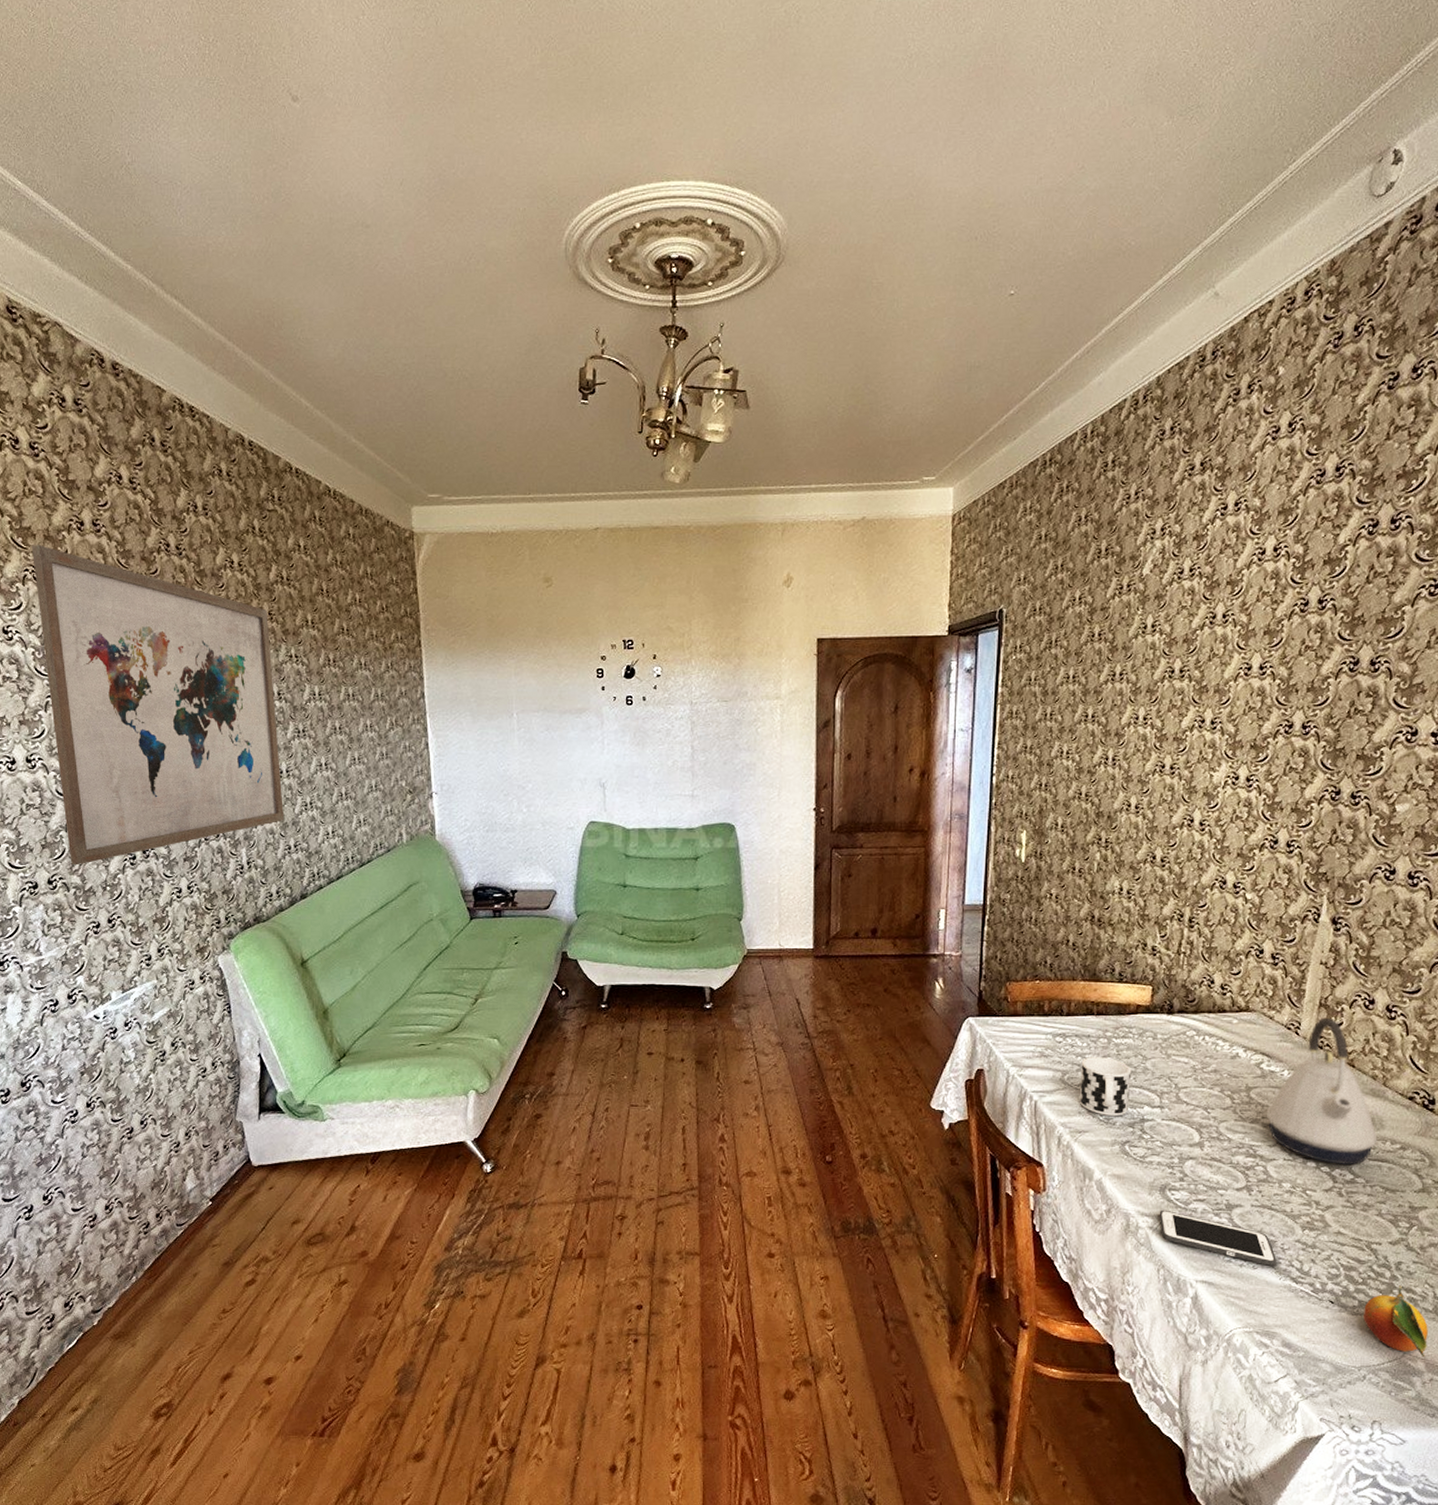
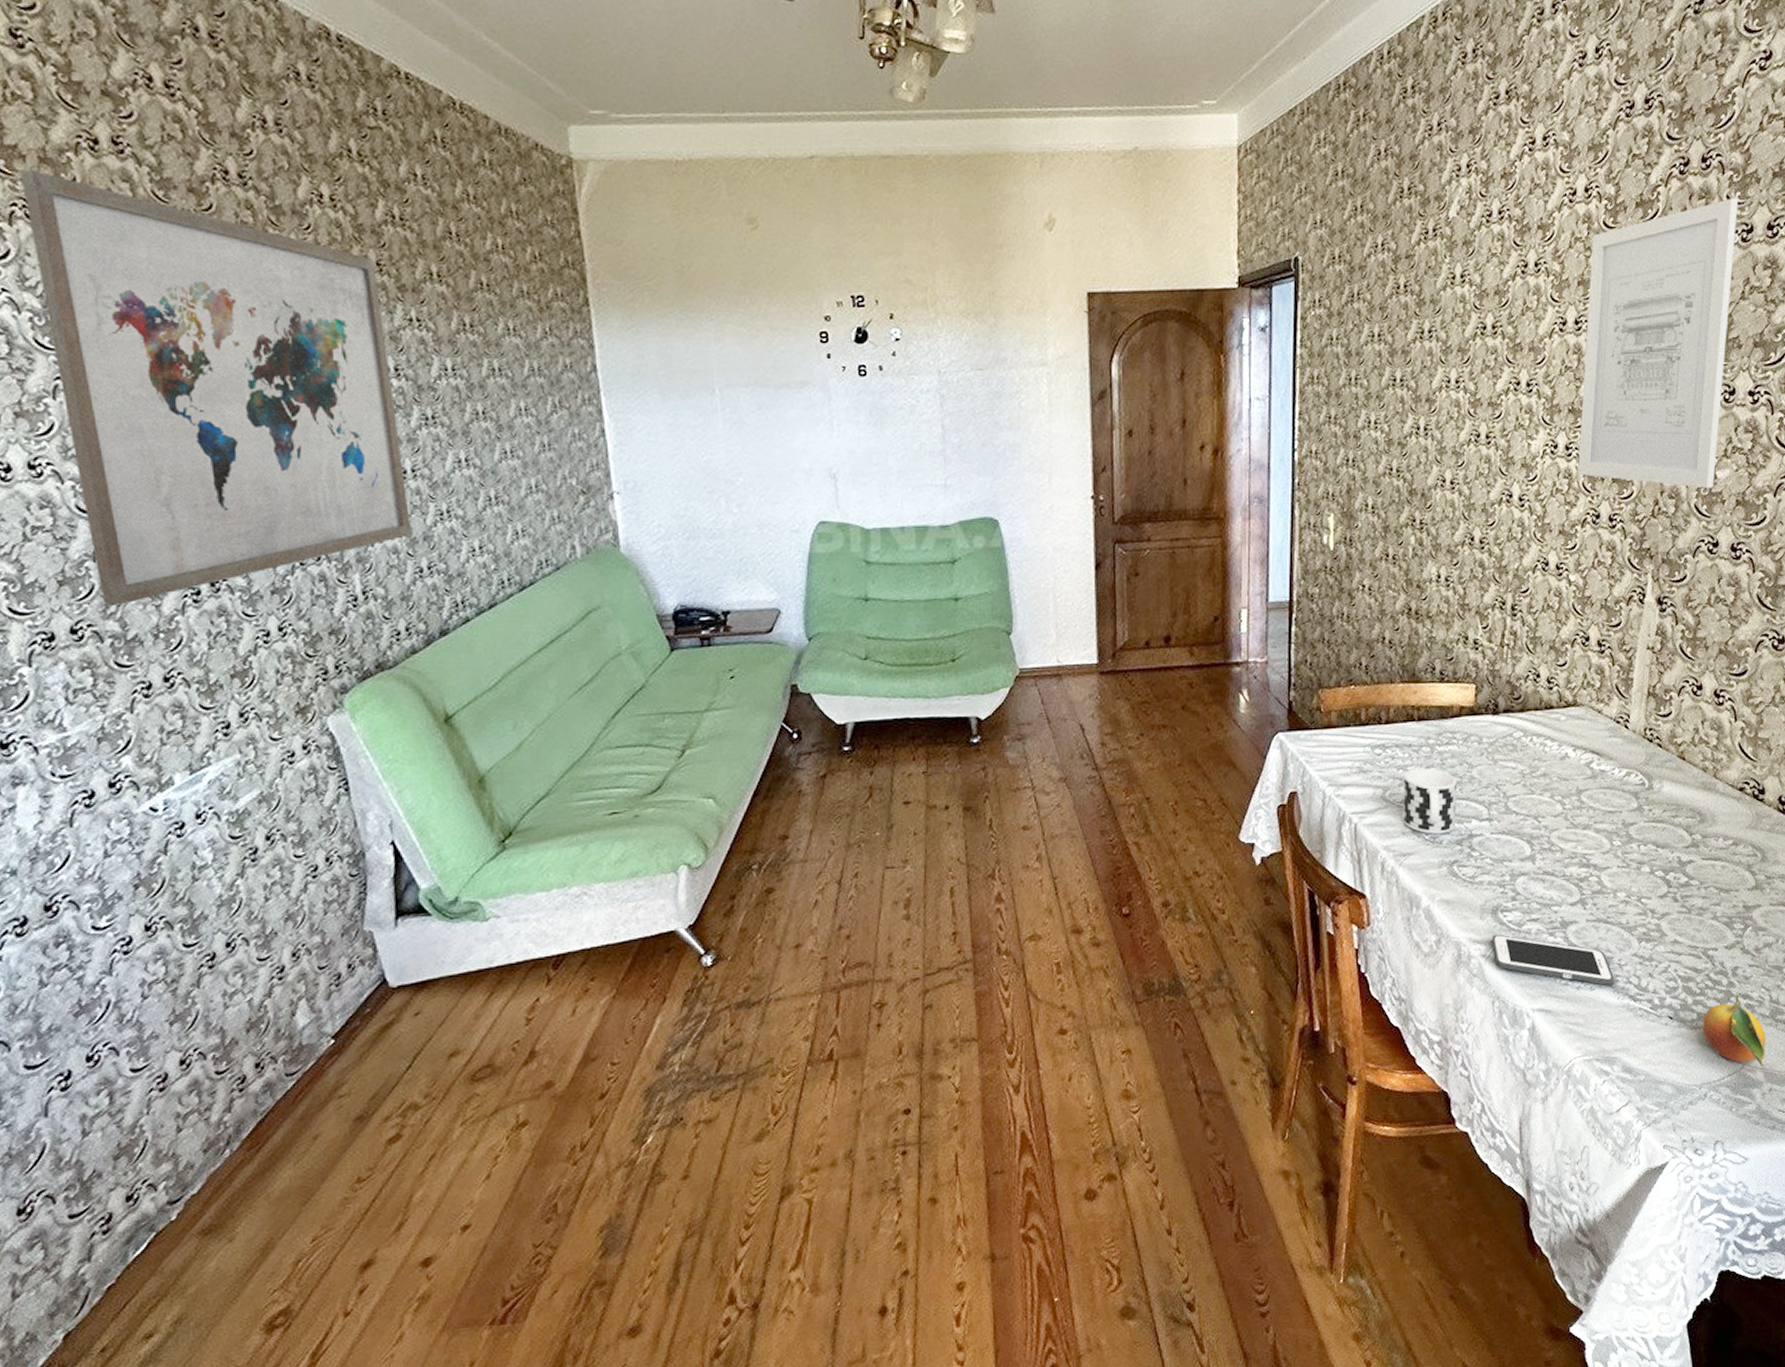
wall art: none [1258,556,1428,821] -> present [1578,198,1739,489]
kettle: present [1266,1017,1378,1166] -> none [1598,707,1710,868]

